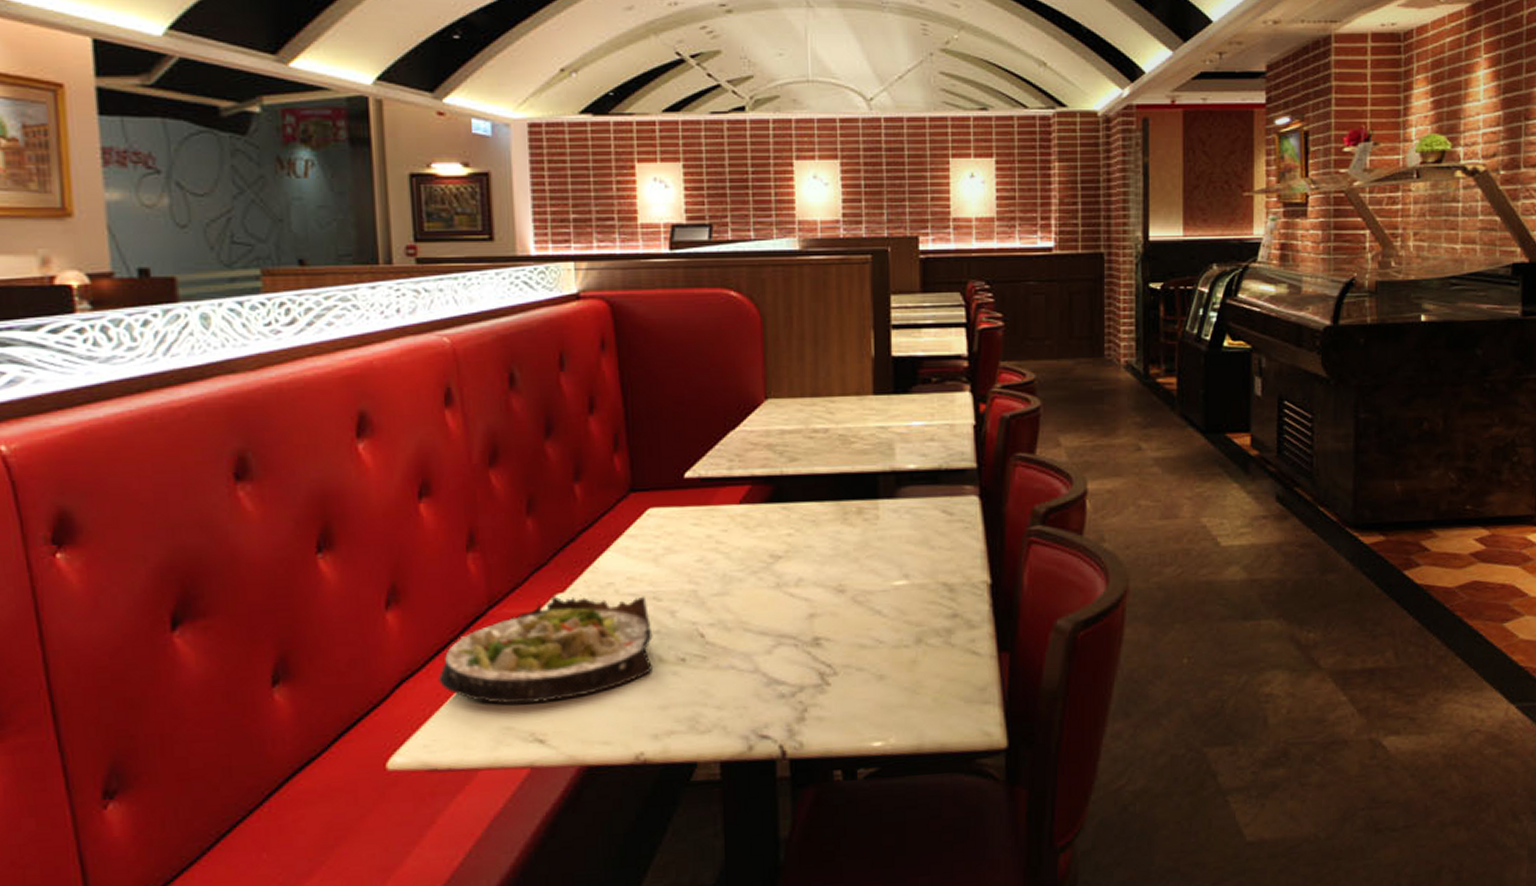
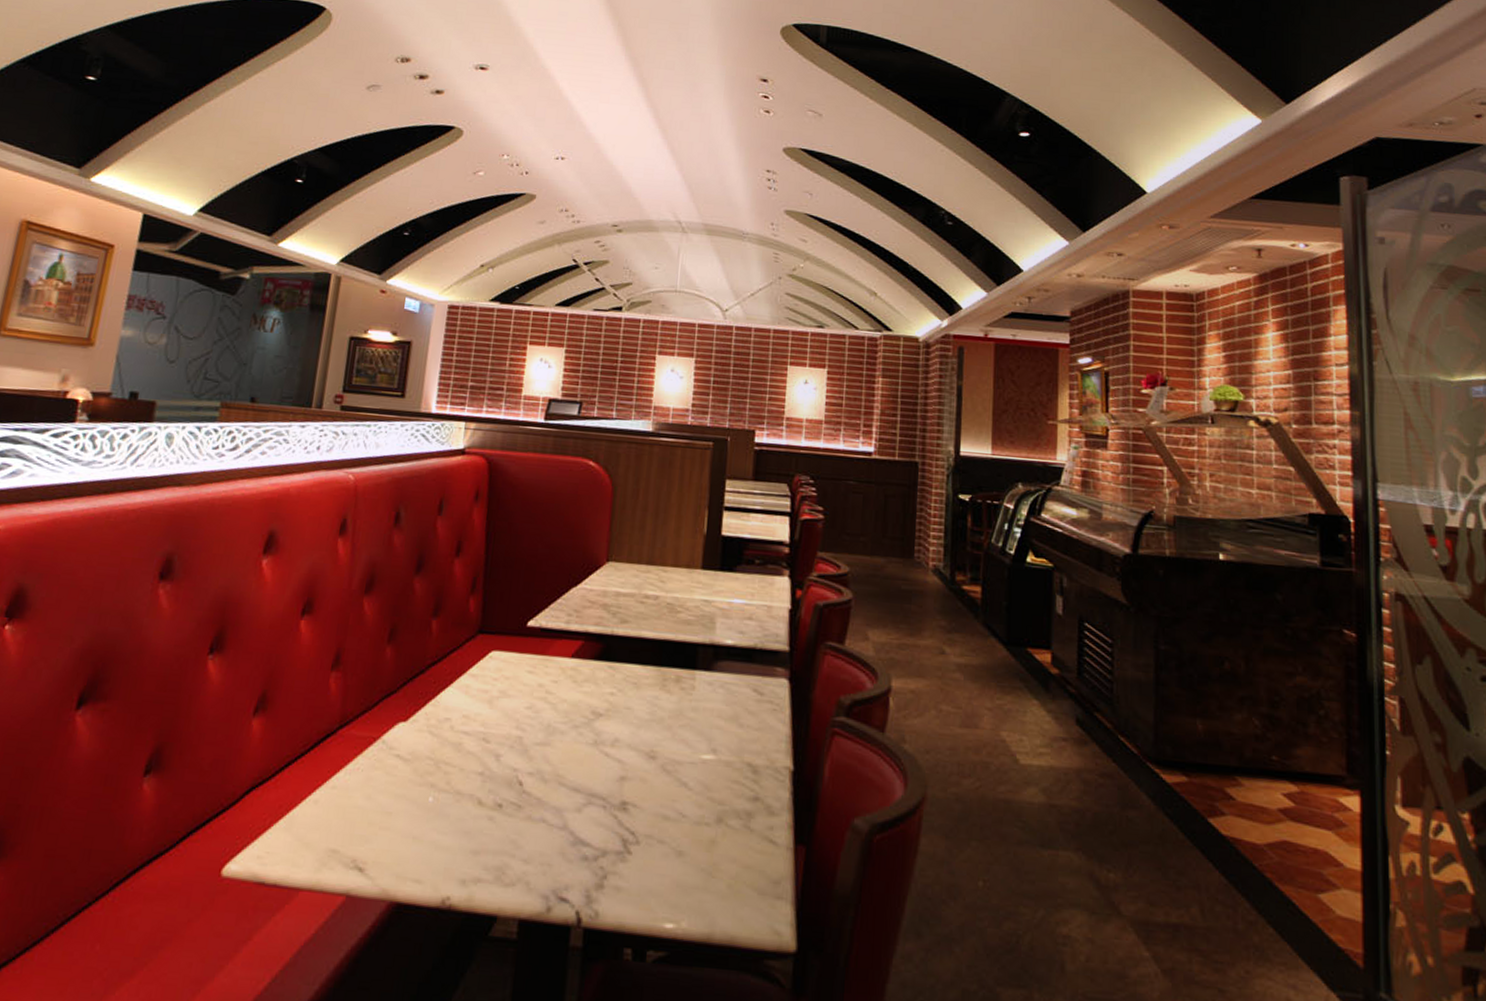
salad plate: present [438,595,653,704] -> none [282,724,477,829]

